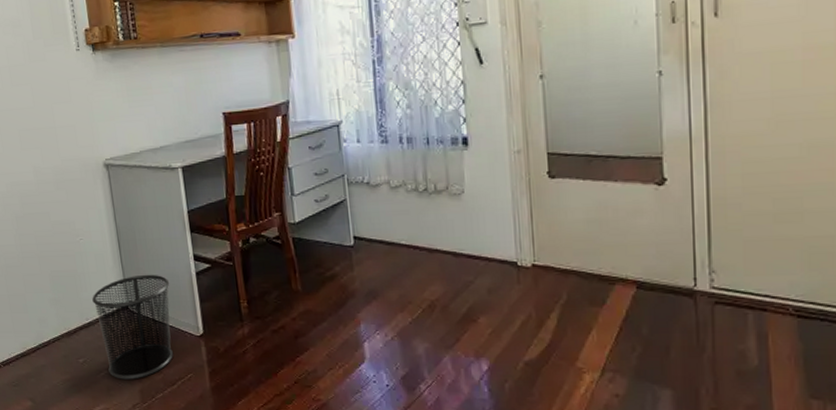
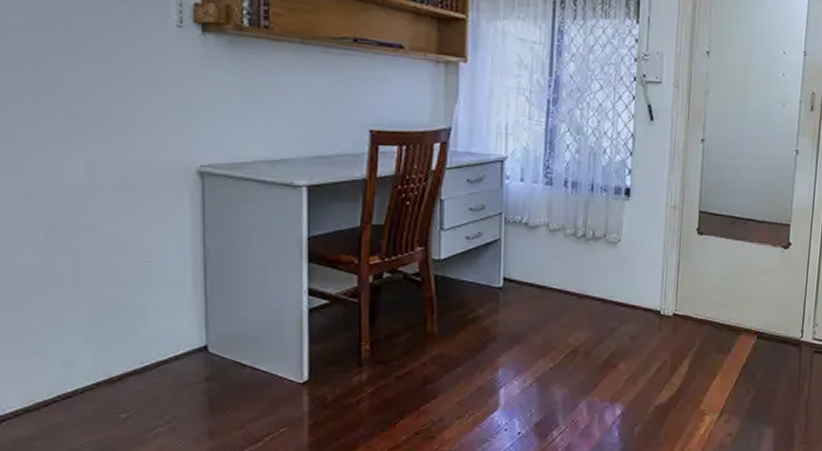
waste bin: present [92,274,173,380] -> none [154,309,271,438]

